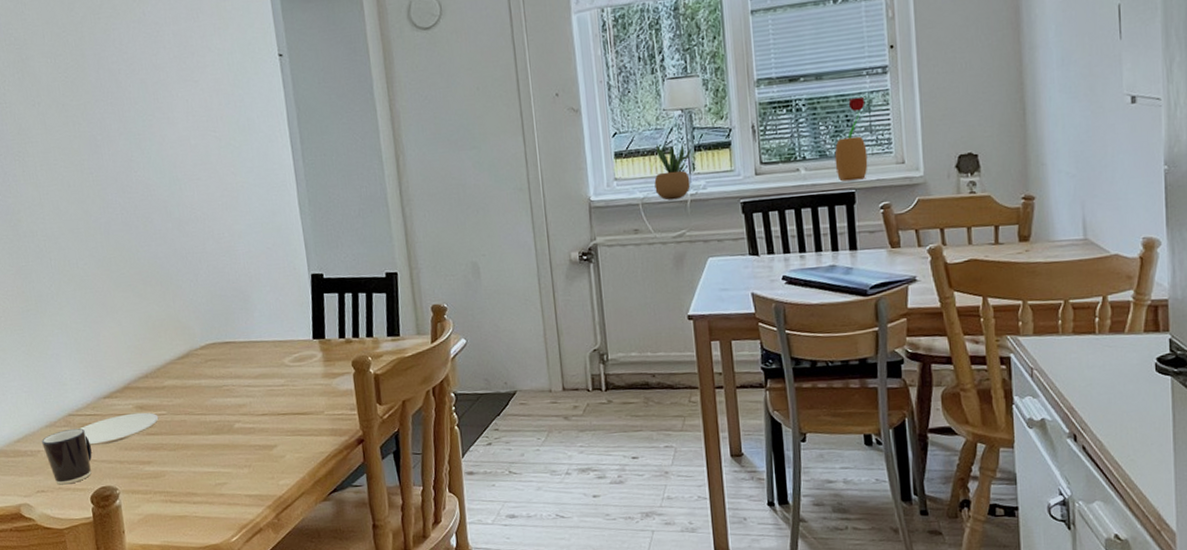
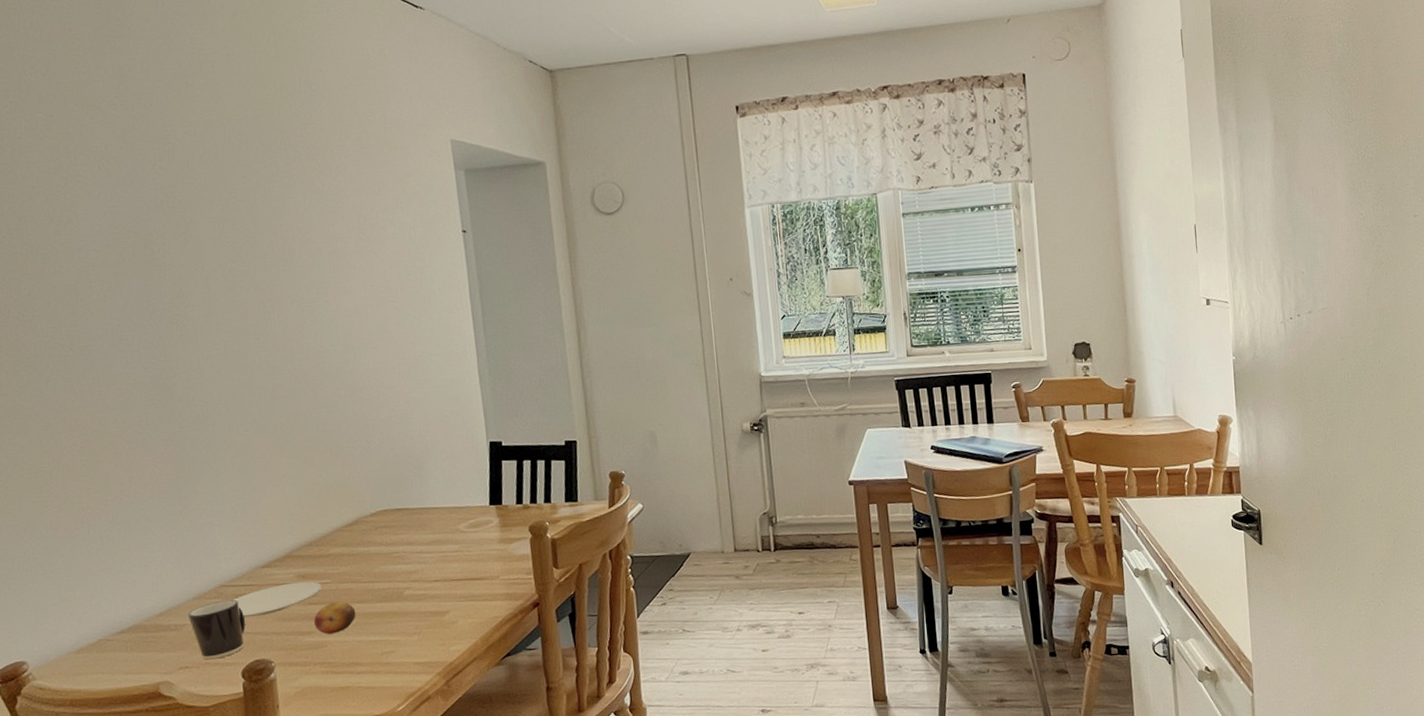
fruit: none [152,433,191,464] -> present [313,601,356,634]
potted plant: present [654,143,693,200] -> none [819,326,853,377]
potted flower: present [834,97,868,182] -> none [973,292,1002,364]

